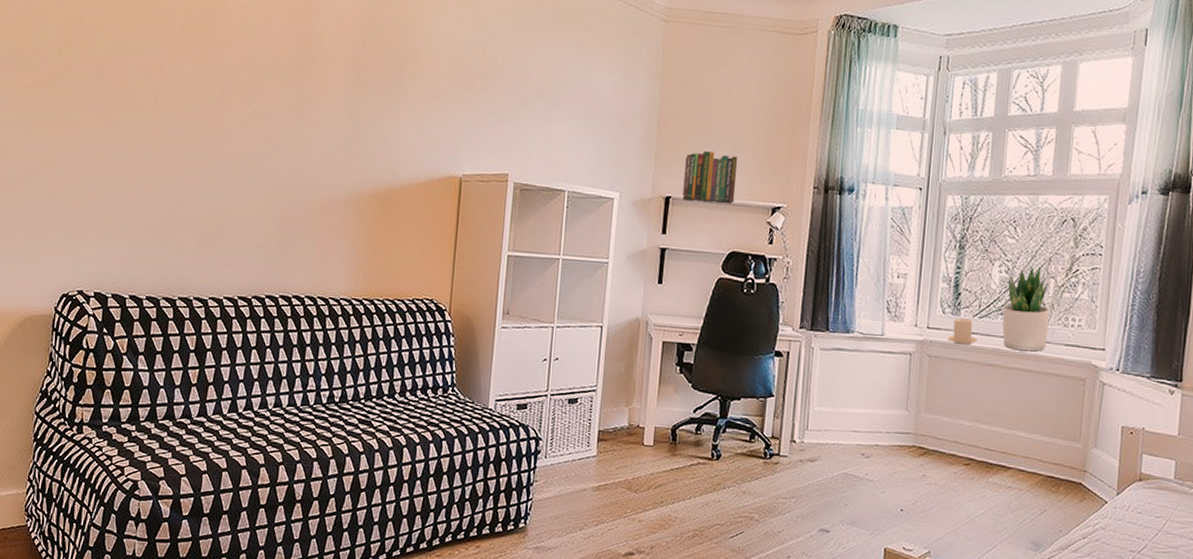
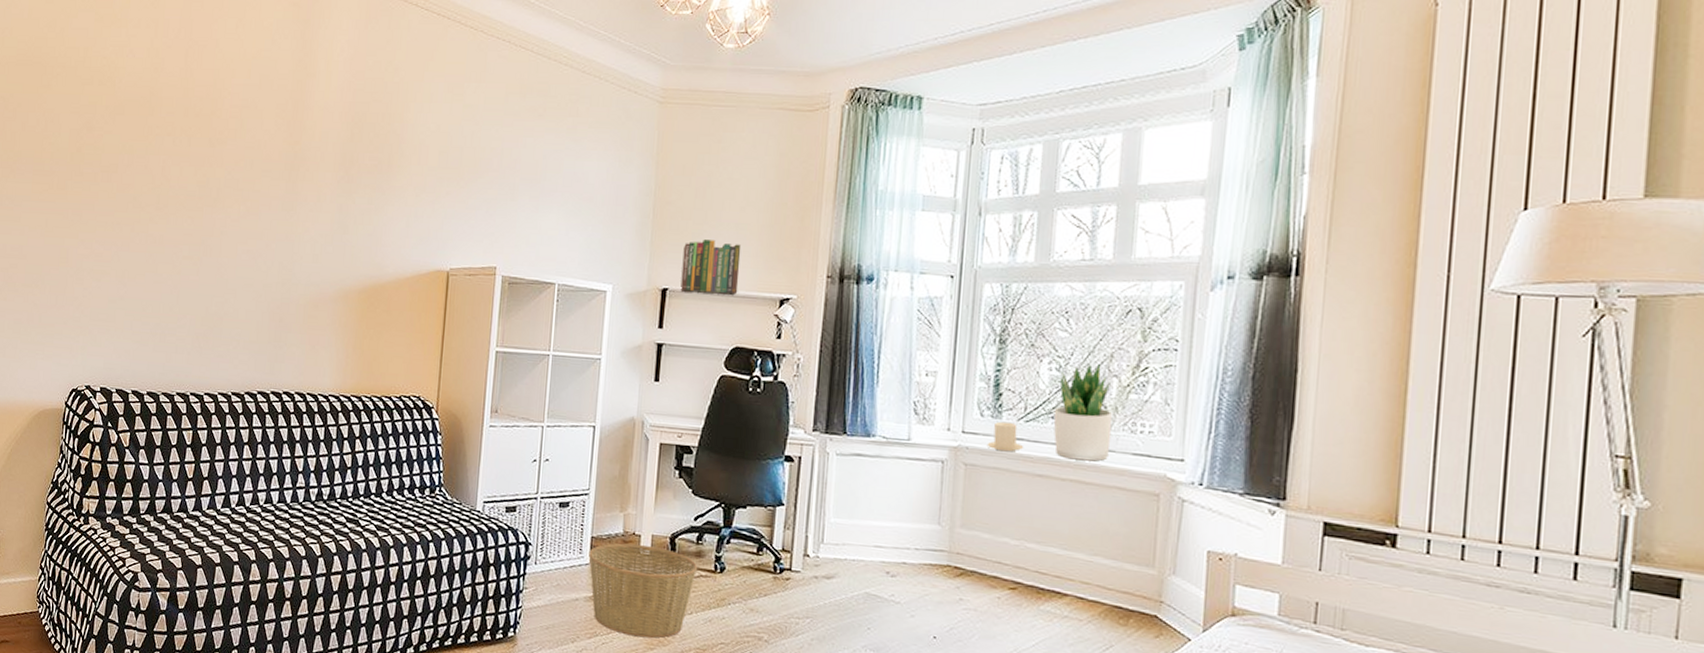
basket: none [596,435,696,523] -> present [589,543,697,638]

